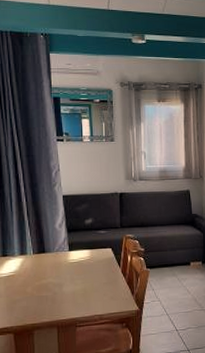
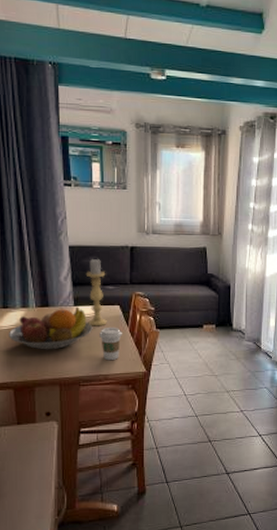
fruit bowl: none [7,251,87,294] -> present [8,306,93,350]
candle holder: none [80,205,100,269] -> present [87,258,107,326]
coffee cup: none [93,268,115,301] -> present [99,326,122,361]

